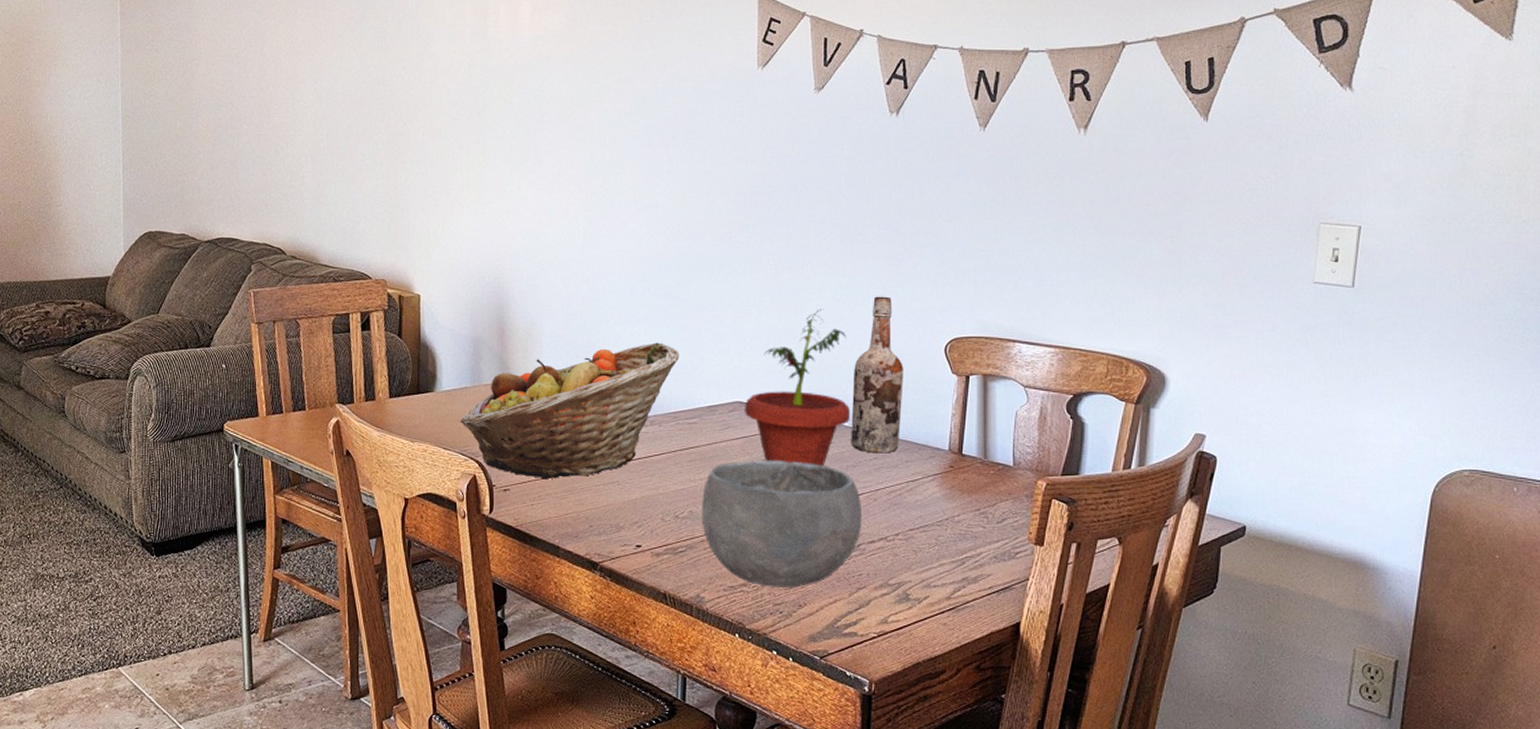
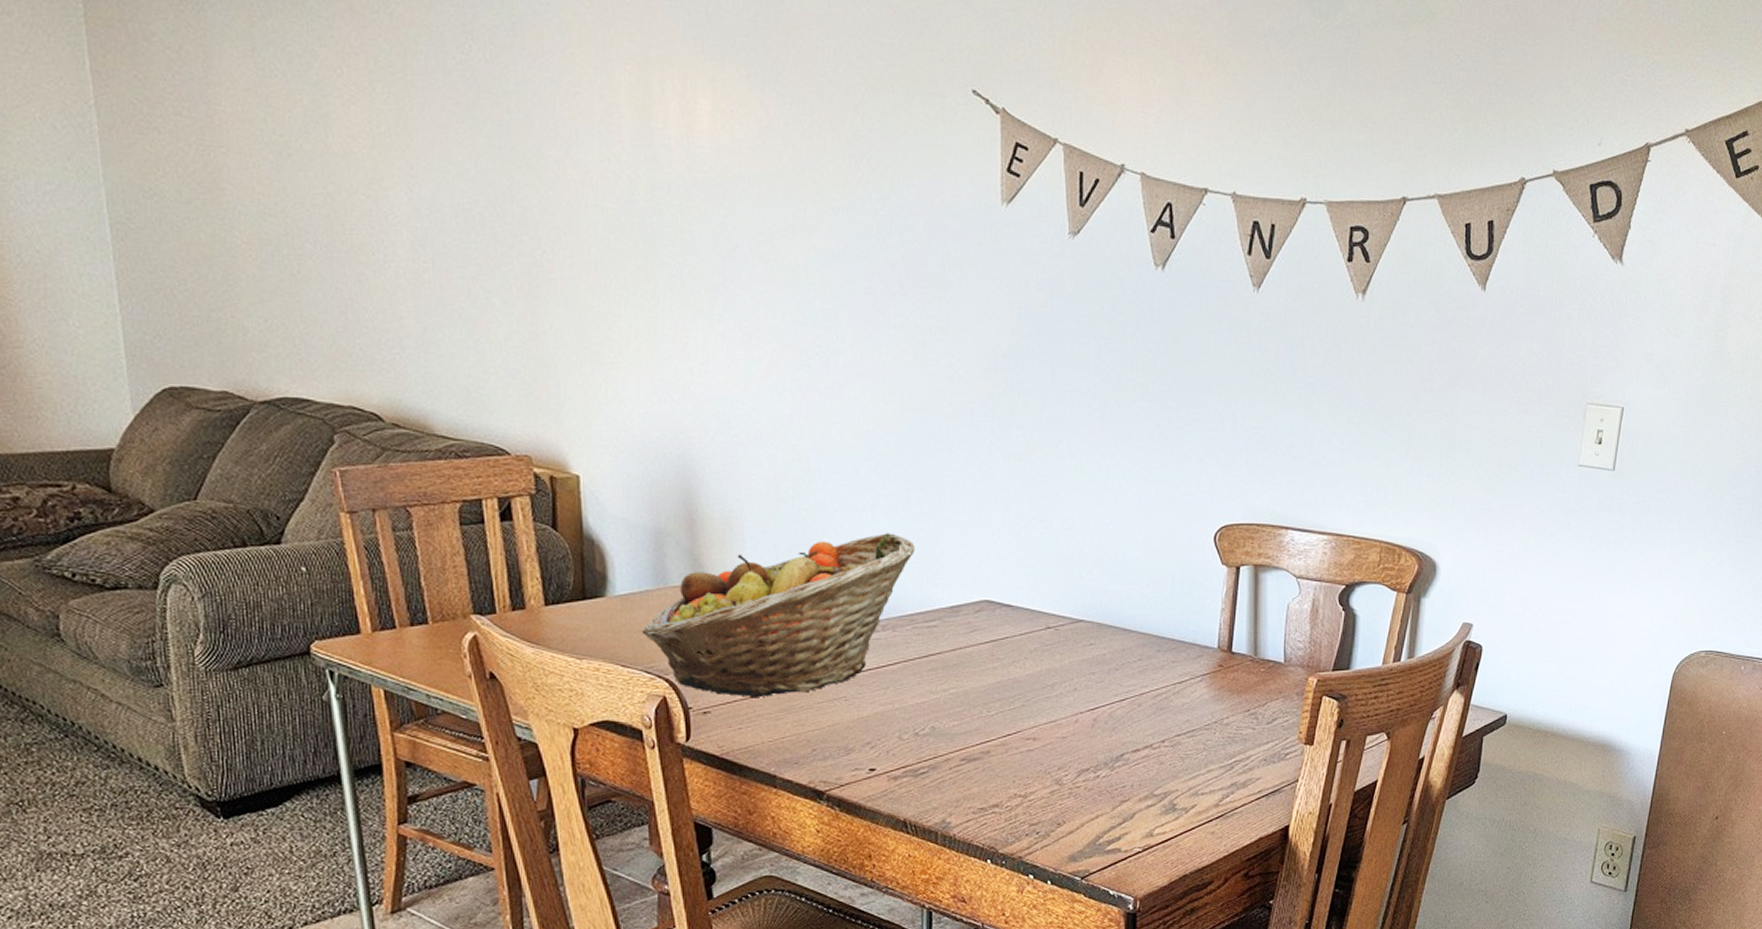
bowl: present [702,460,863,588] -> none [946,666,1126,807]
potted plant: present [745,309,851,467] -> none [993,493,1113,671]
wine bottle: present [851,296,904,454] -> none [1113,478,1170,654]

